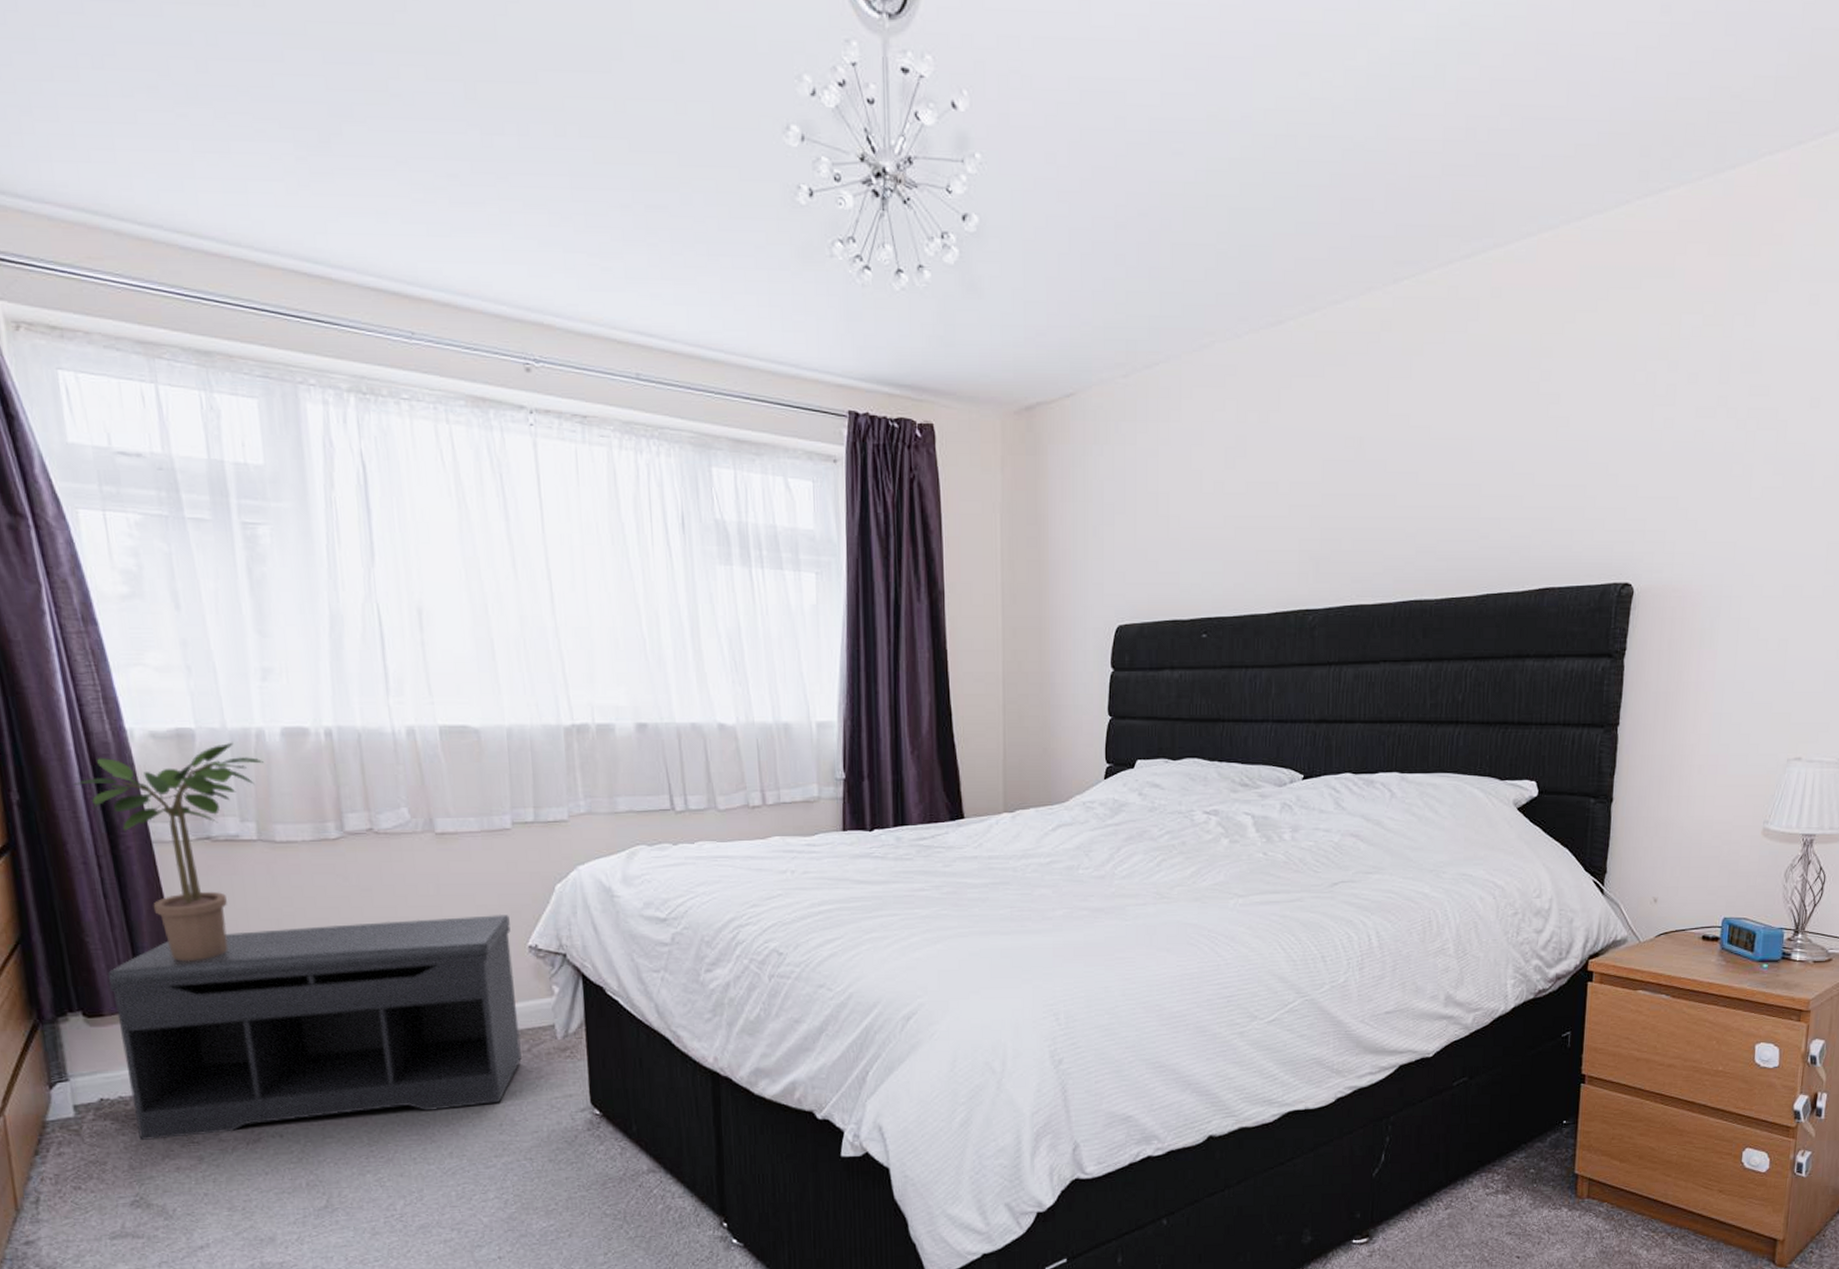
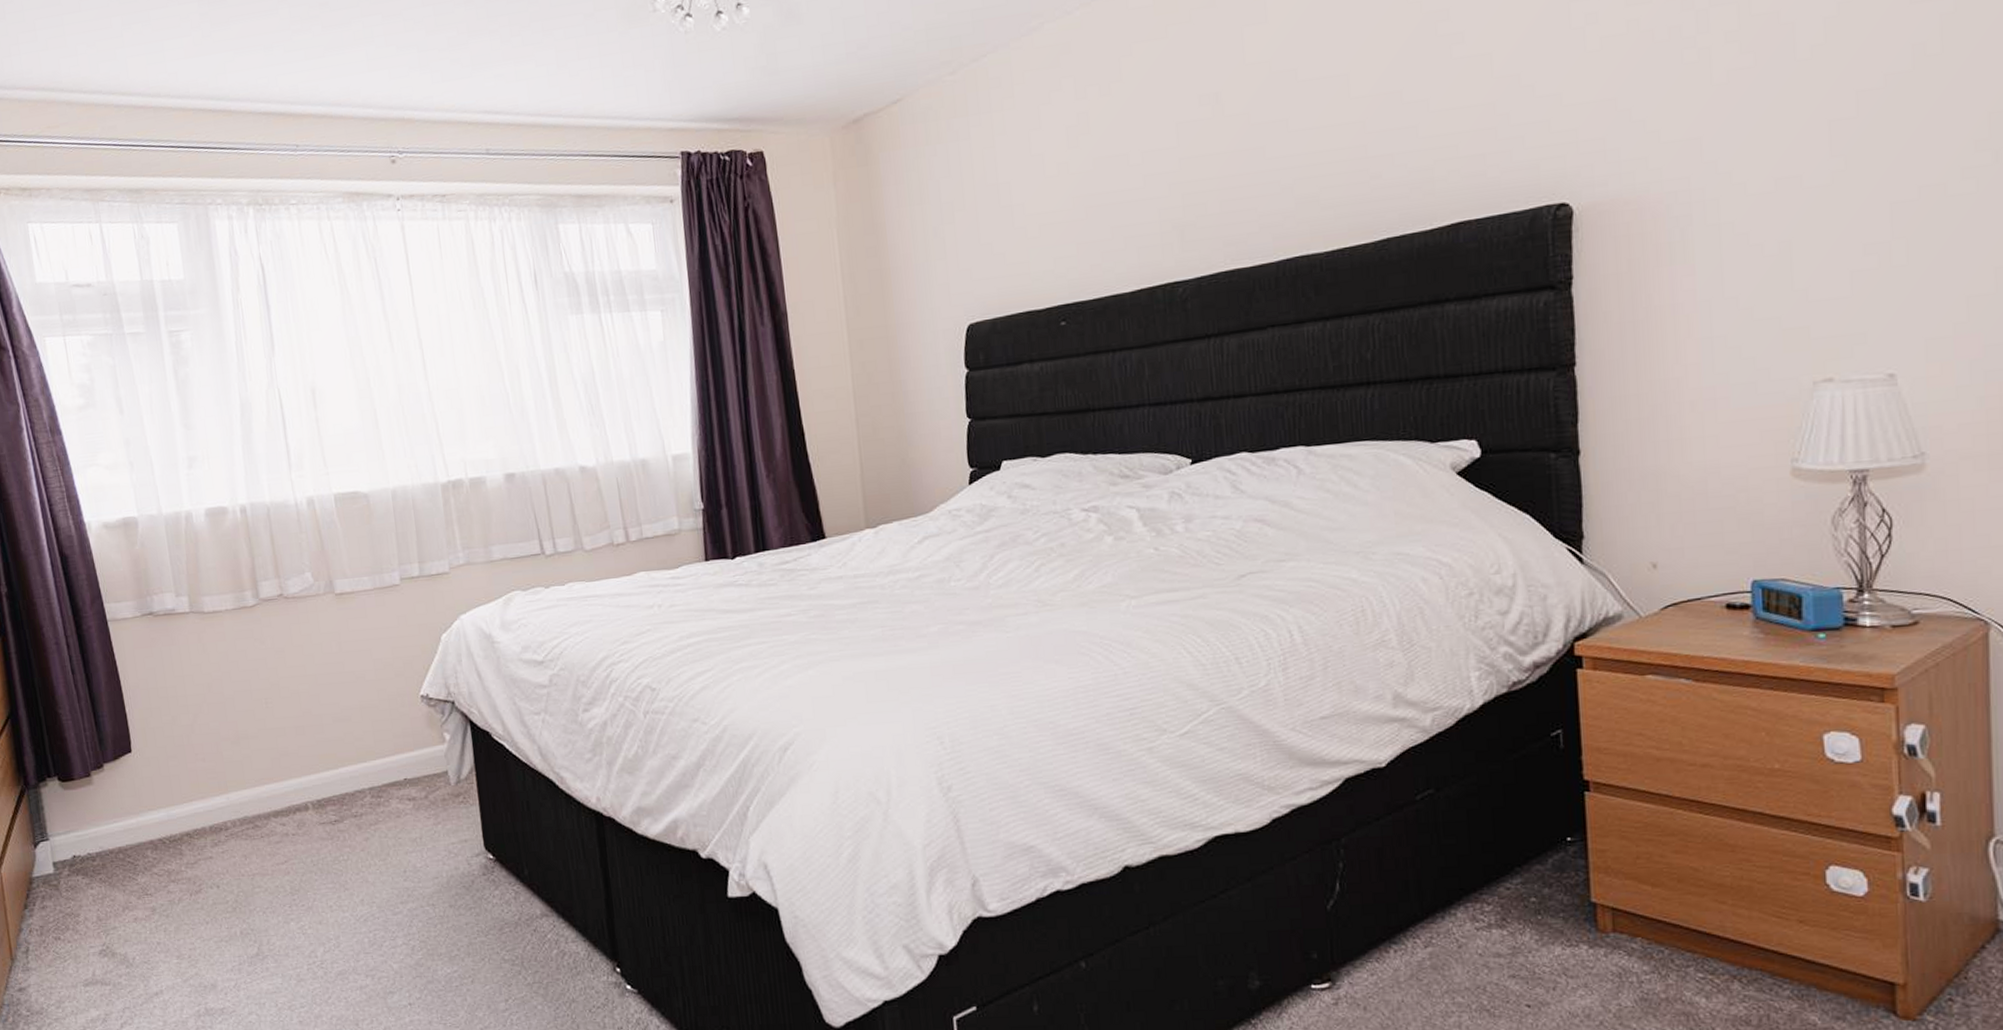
potted plant: present [73,742,264,961] -> none [47,525,192,727]
bench: present [108,914,522,1140] -> none [77,666,420,893]

